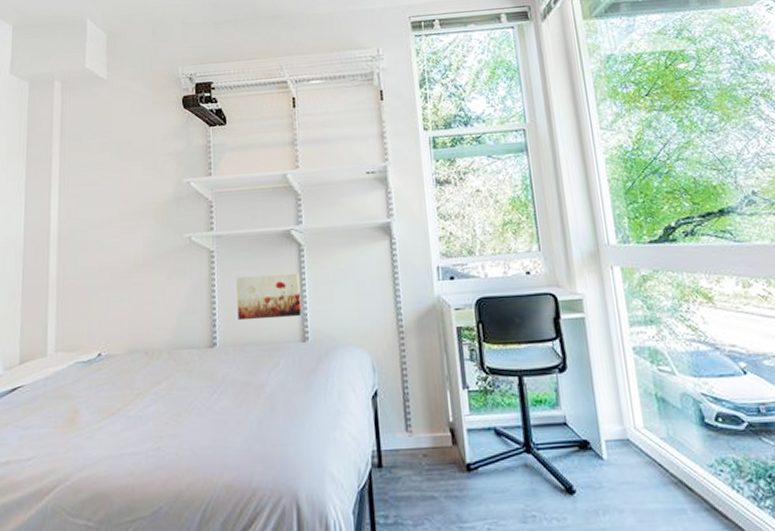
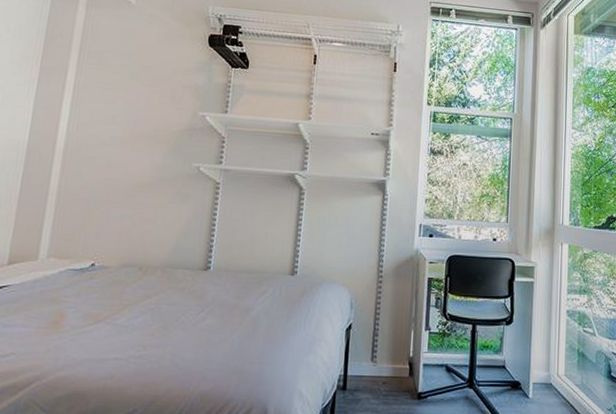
wall art: present [236,273,302,321] -> none [234,210,298,253]

